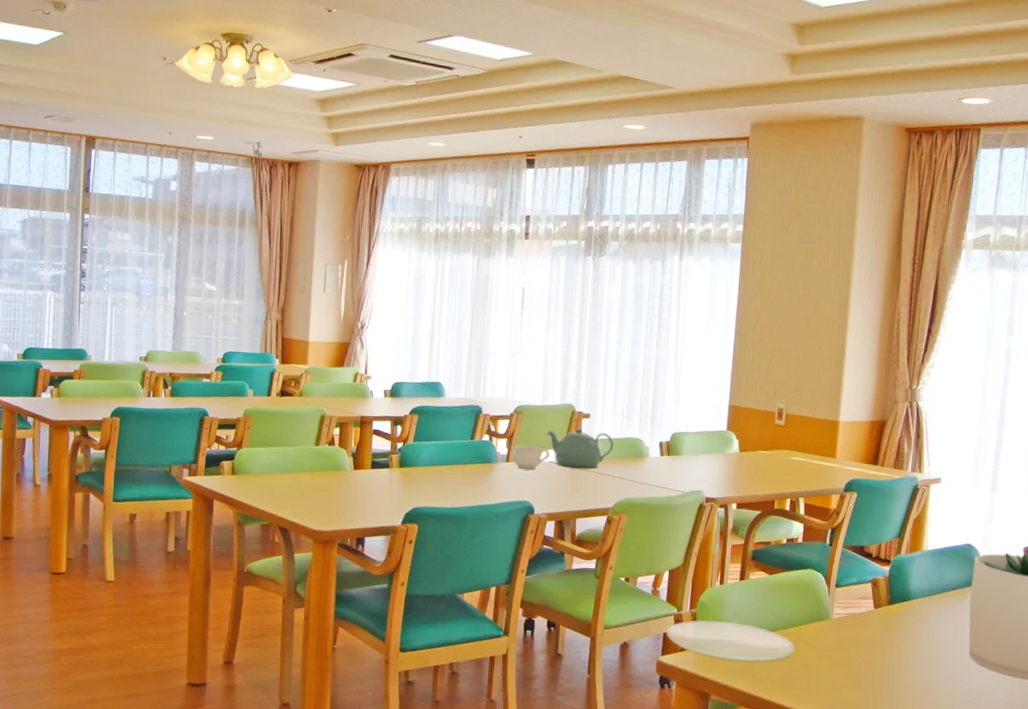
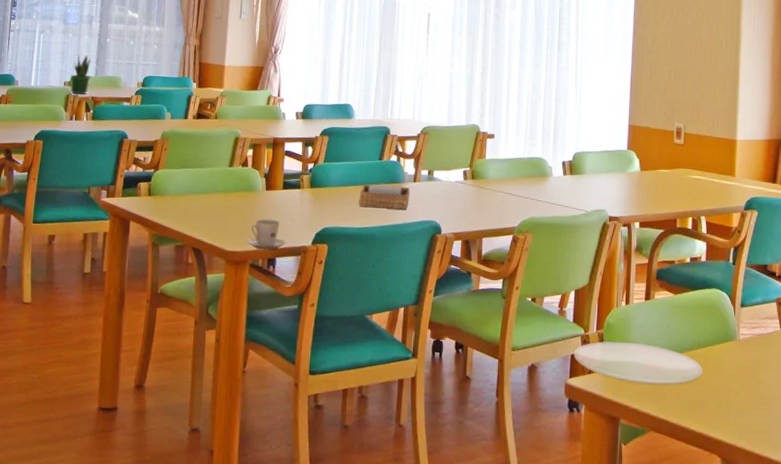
planter: none [146,329,168,370] -> present [70,55,91,94]
teacup: none [334,498,375,530] -> present [246,219,286,250]
napkin holder: none [450,463,502,490] -> present [359,184,410,210]
teacup: present [513,445,550,469] -> none [420,165,456,189]
teapot: present [546,428,614,469] -> none [452,148,518,189]

